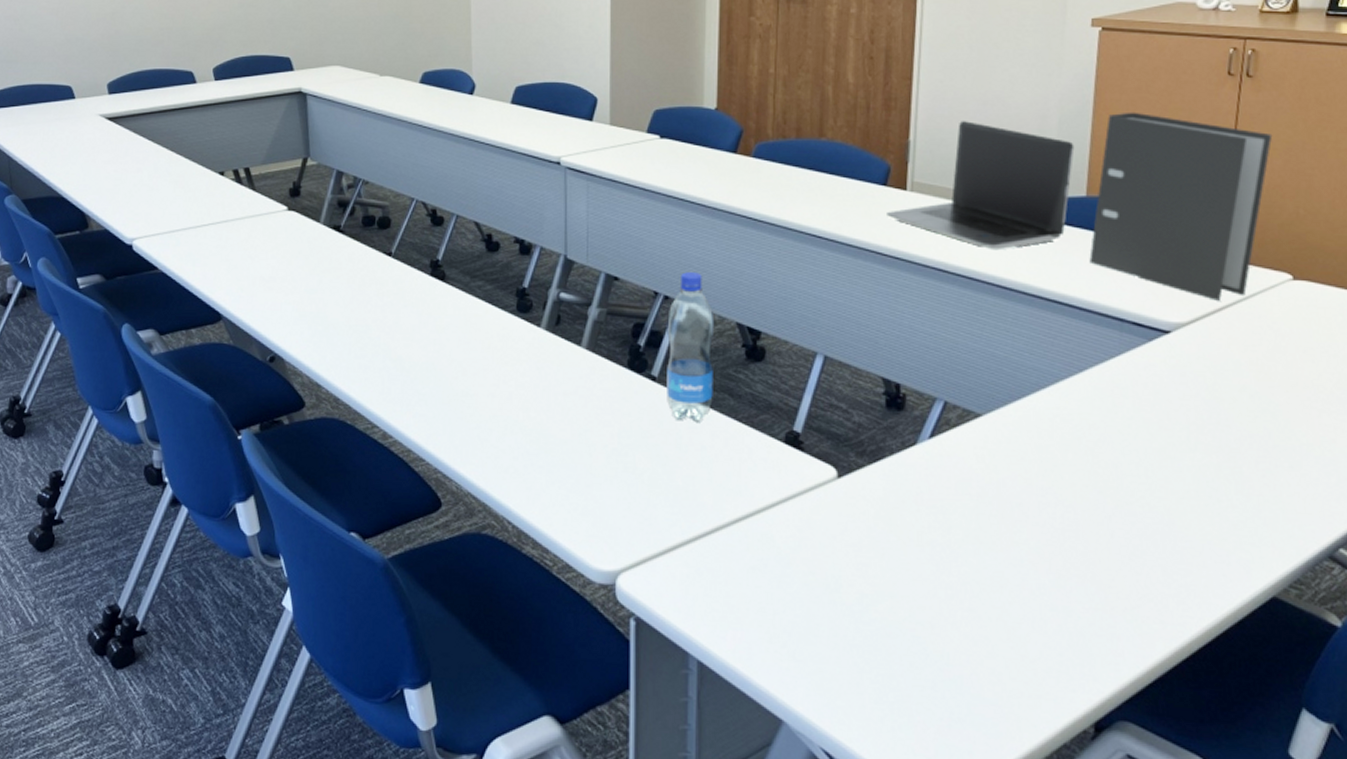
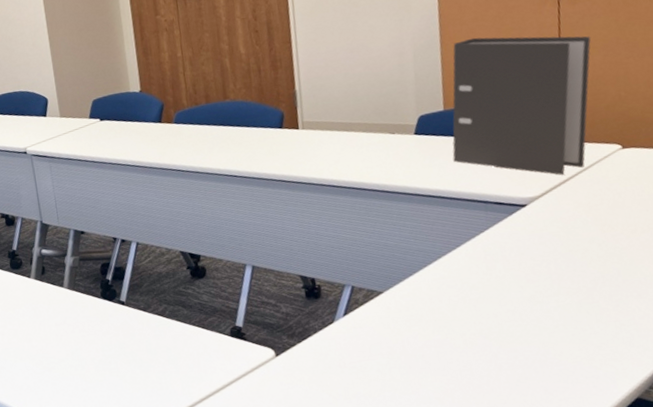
bottle: present [667,272,715,422] -> none [126,218,171,331]
laptop computer: present [885,121,1075,251] -> none [284,67,430,165]

